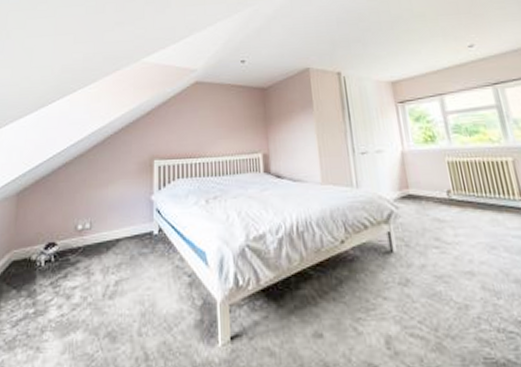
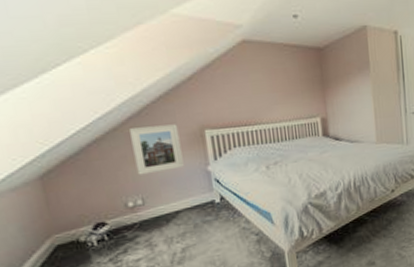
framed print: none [91,153,132,199] -> present [130,124,184,176]

